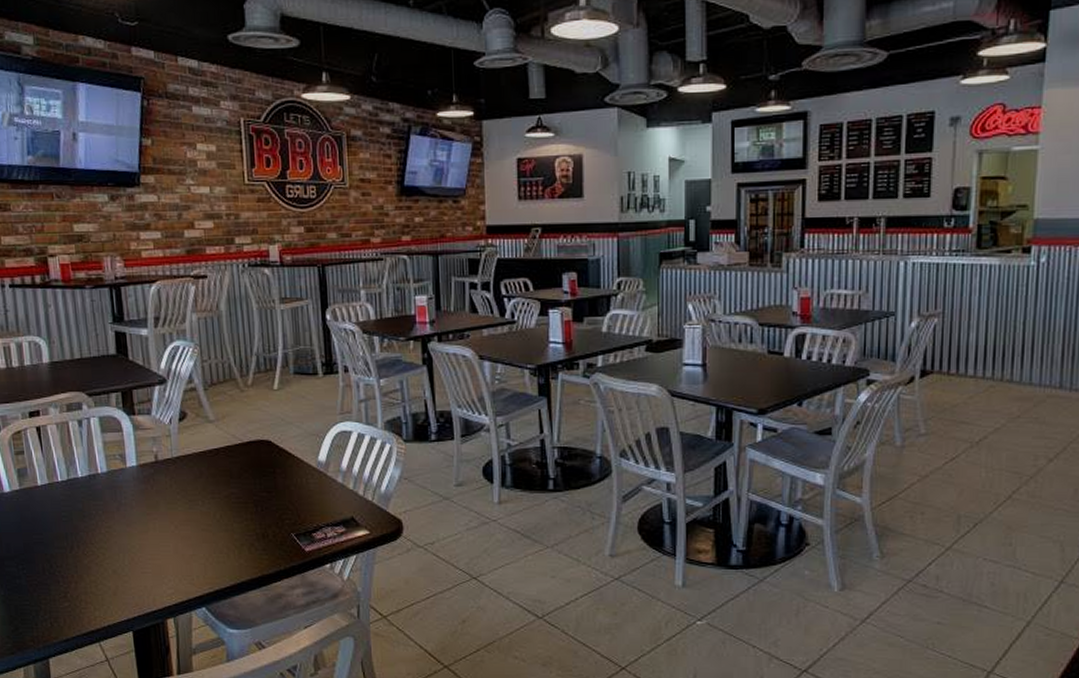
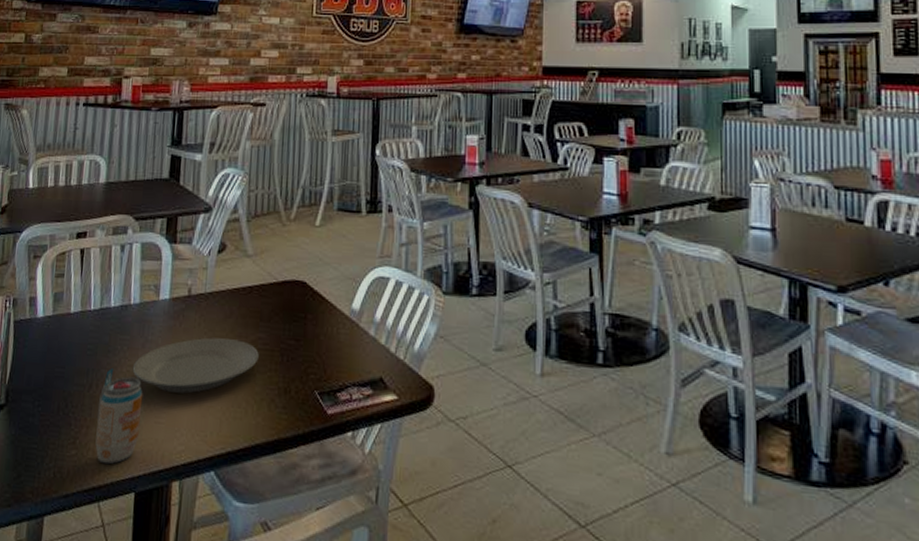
beverage can: none [82,530,129,611] -> present [95,367,143,465]
plate: none [110,496,234,546] -> present [132,337,259,394]

